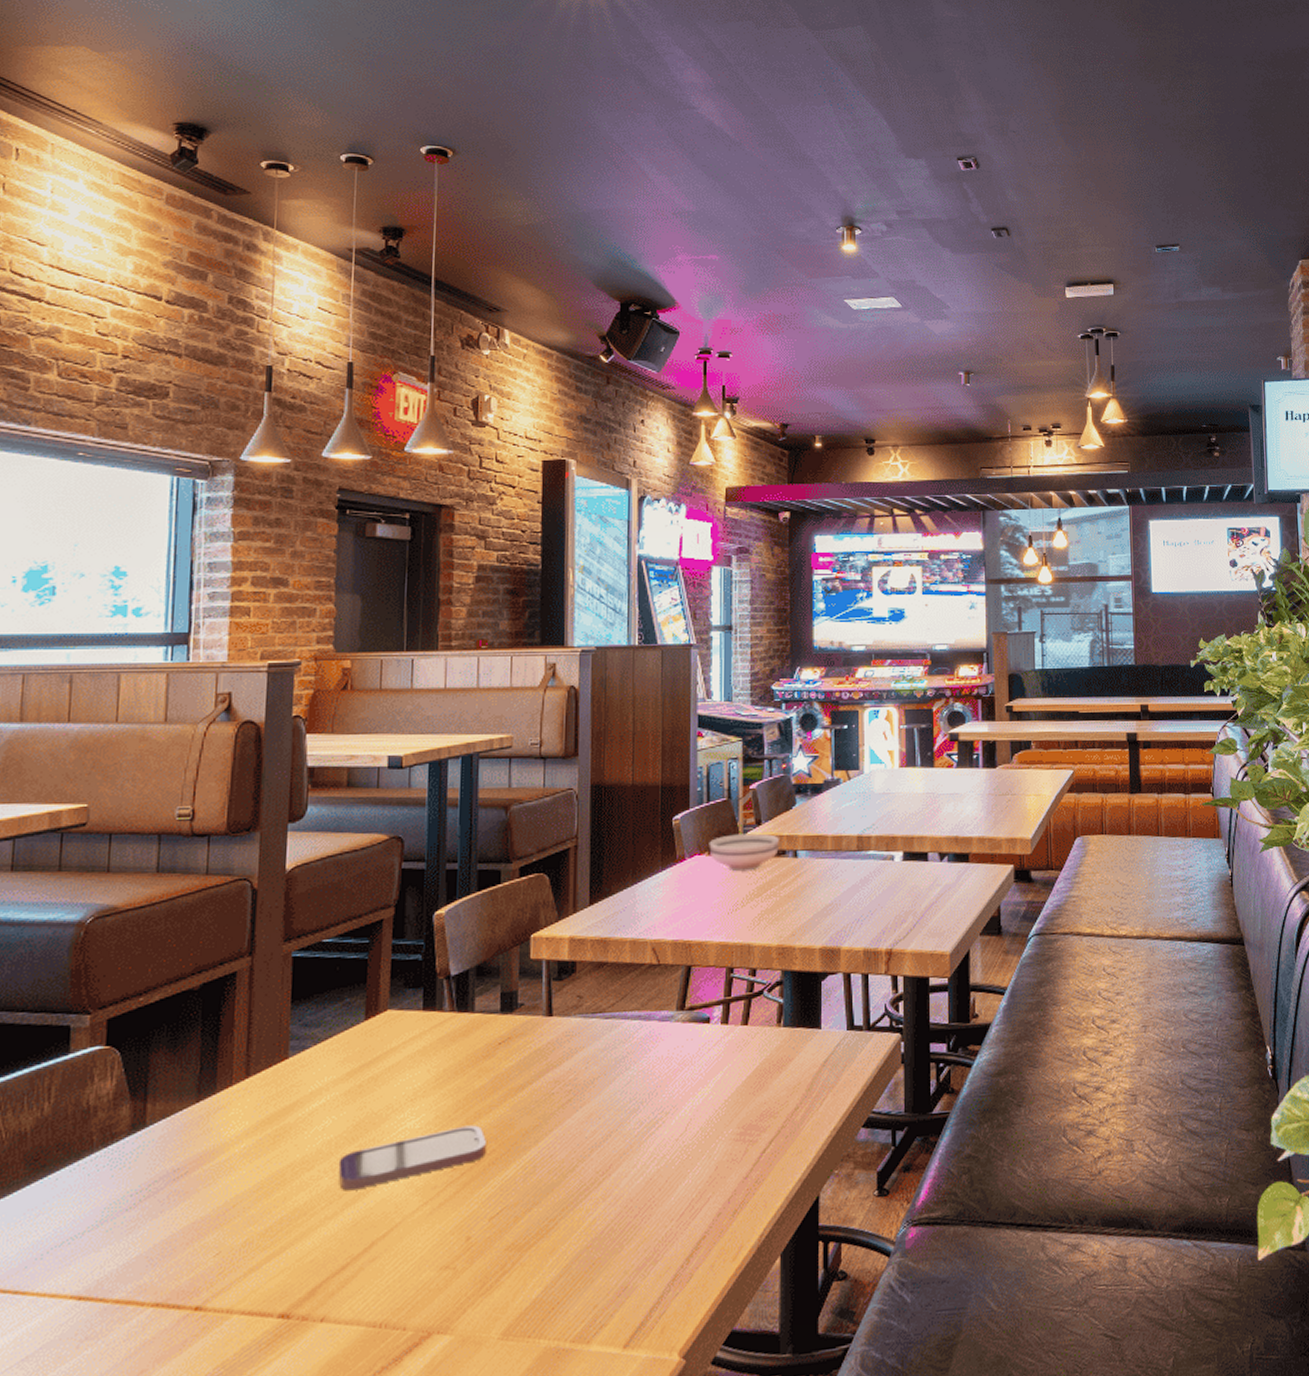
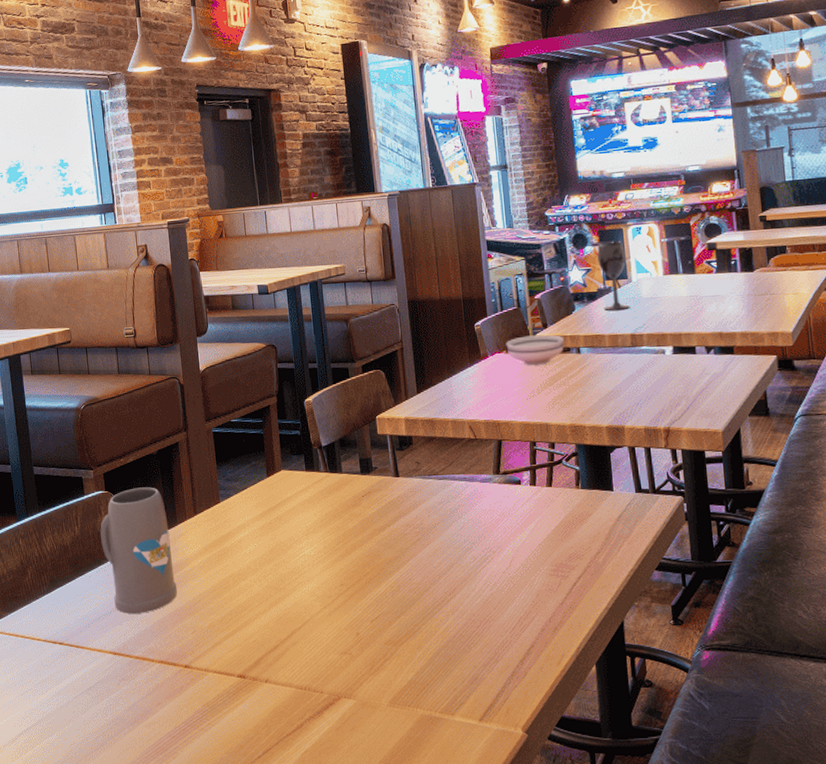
beer mug: none [85,1038,202,1234] -> present [100,487,178,614]
mobile phone: present [338,1125,486,1191] -> none [262,554,363,596]
wine glass: none [827,724,859,807] -> present [597,240,630,311]

